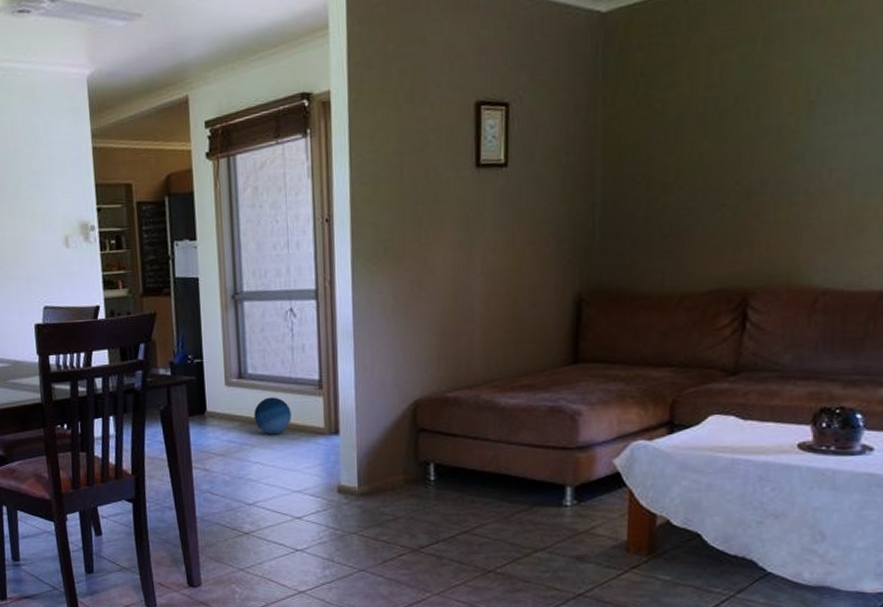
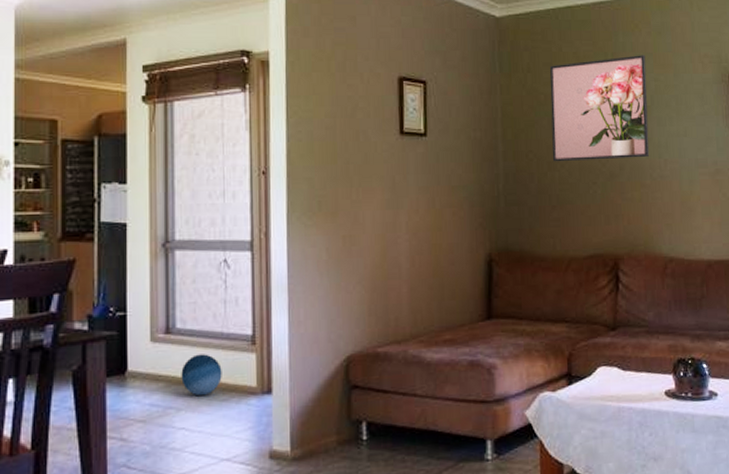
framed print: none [667,33,815,184] -> present [550,55,650,162]

